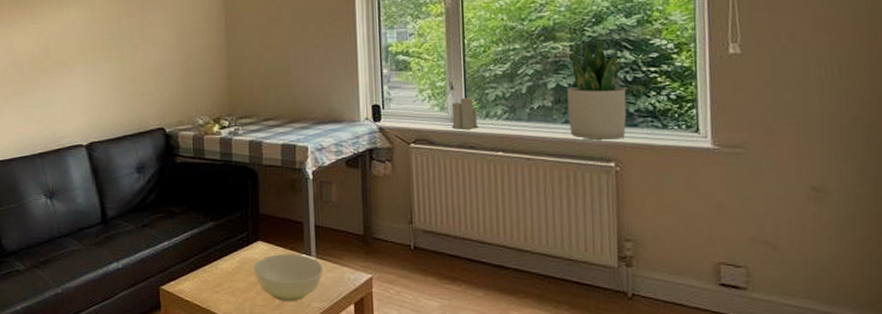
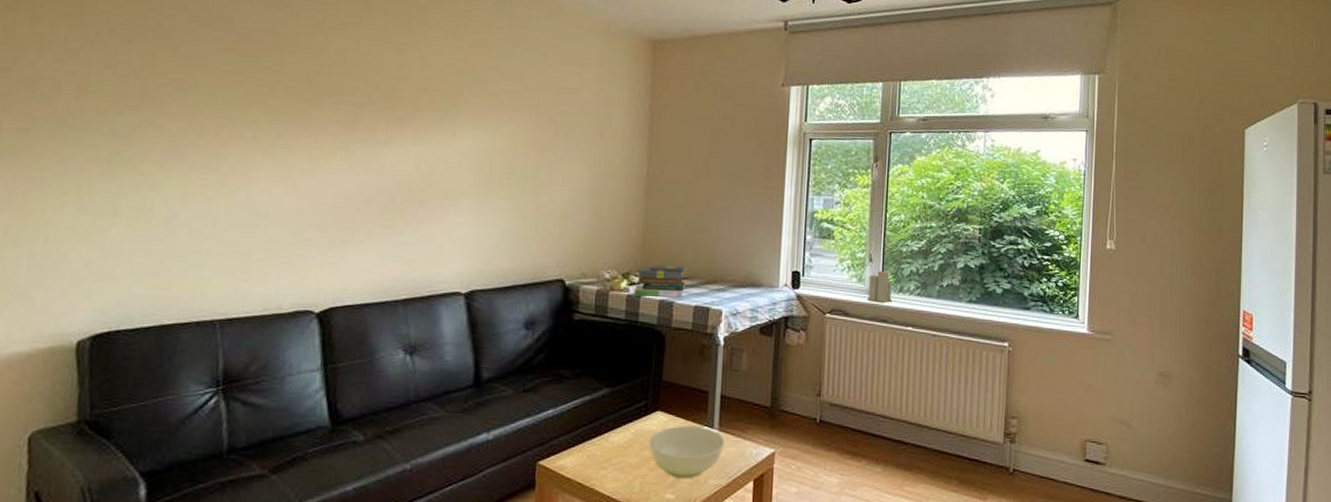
books: none [226,107,271,138] -> present [634,264,686,297]
planter: present [567,40,627,141] -> none [972,225,1022,322]

